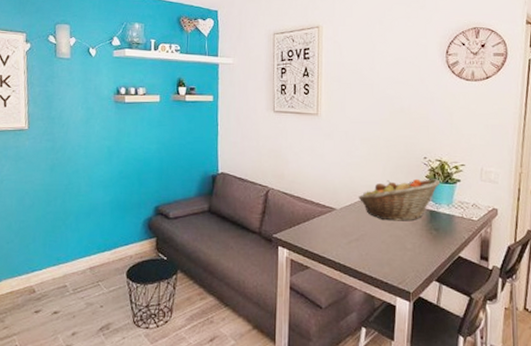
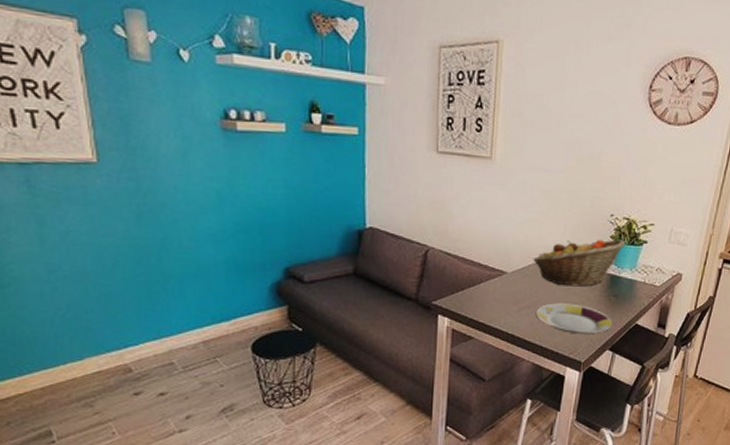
plate: none [365,236,437,266] -> present [537,303,613,335]

